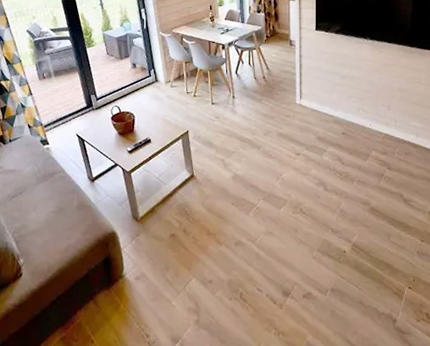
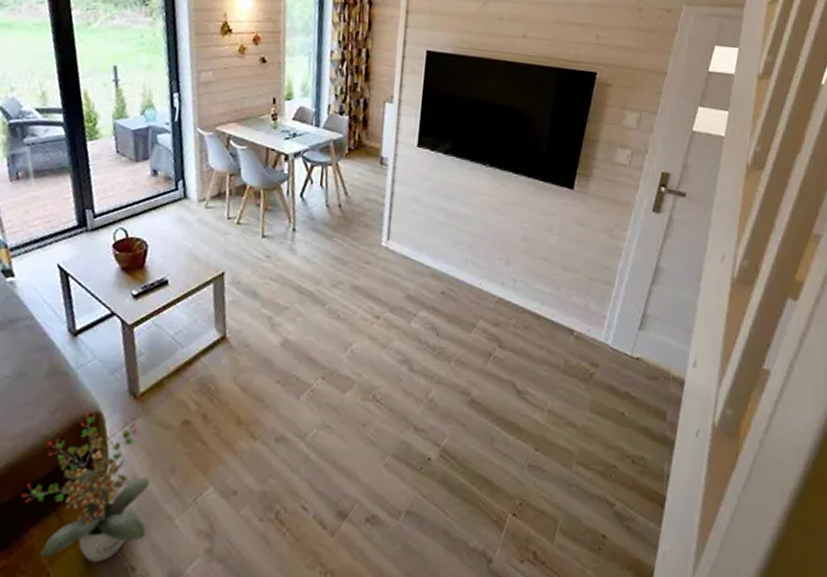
potted plant: none [69,232,153,332] -> present [20,411,151,562]

